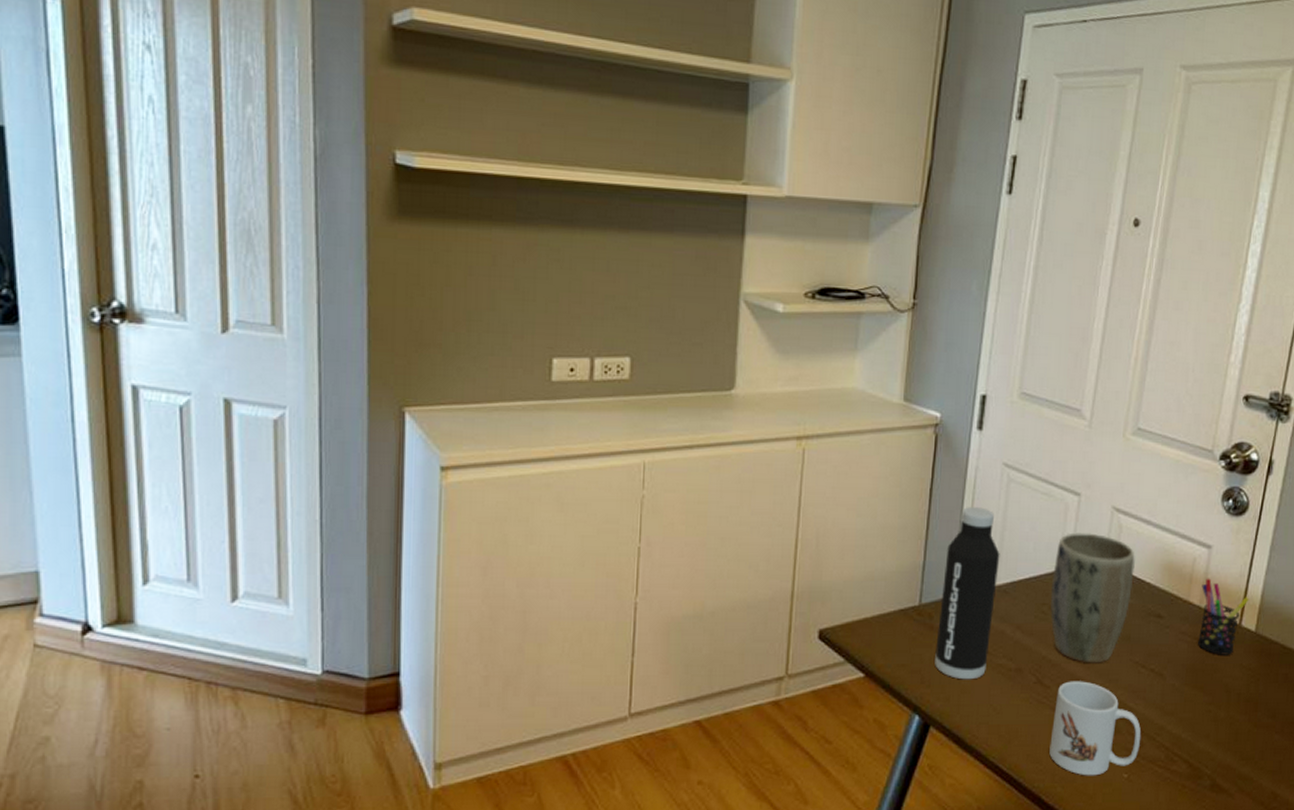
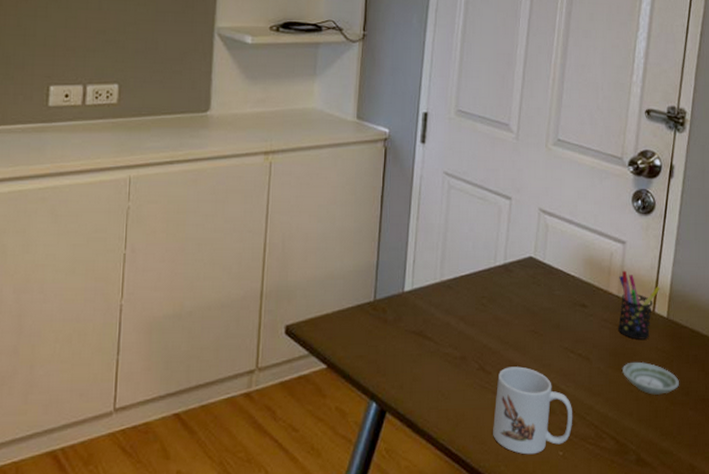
water bottle: present [935,507,1000,680] -> none [389,211,444,369]
plant pot: present [1050,532,1135,663] -> none [489,232,561,350]
saucer: none [1199,679,1265,716] -> present [621,361,679,395]

